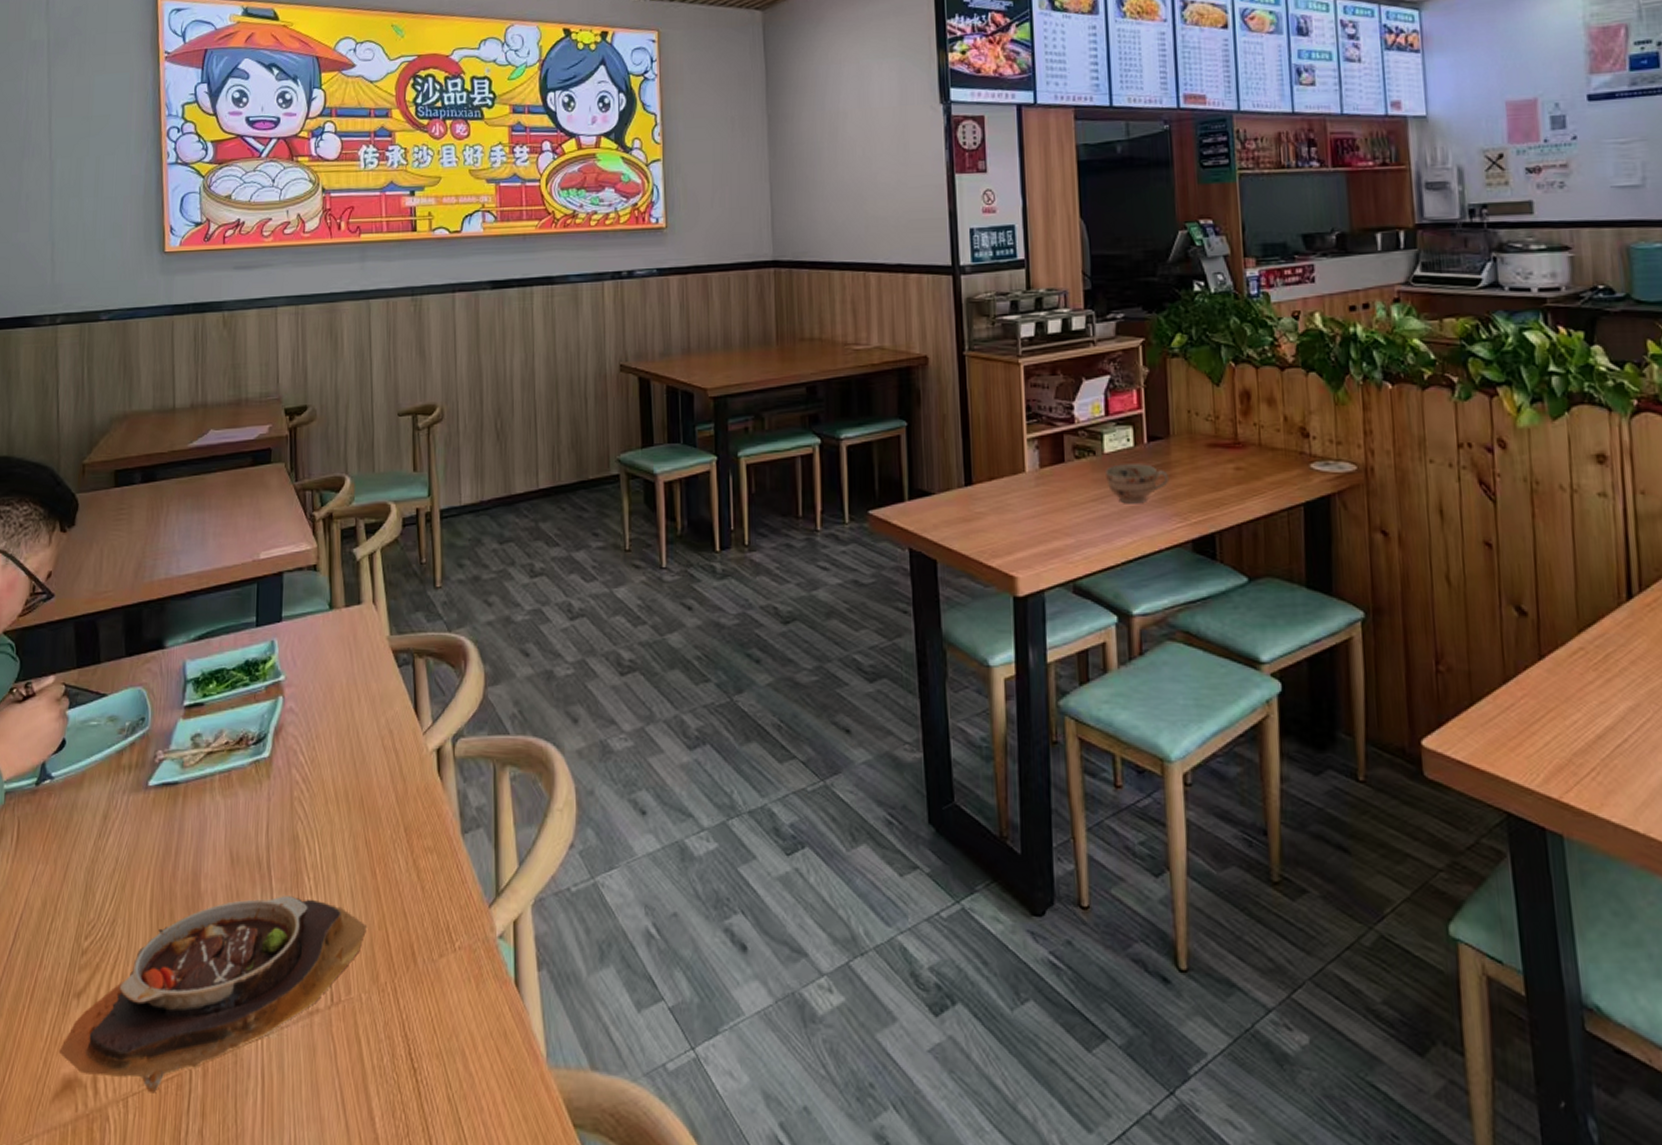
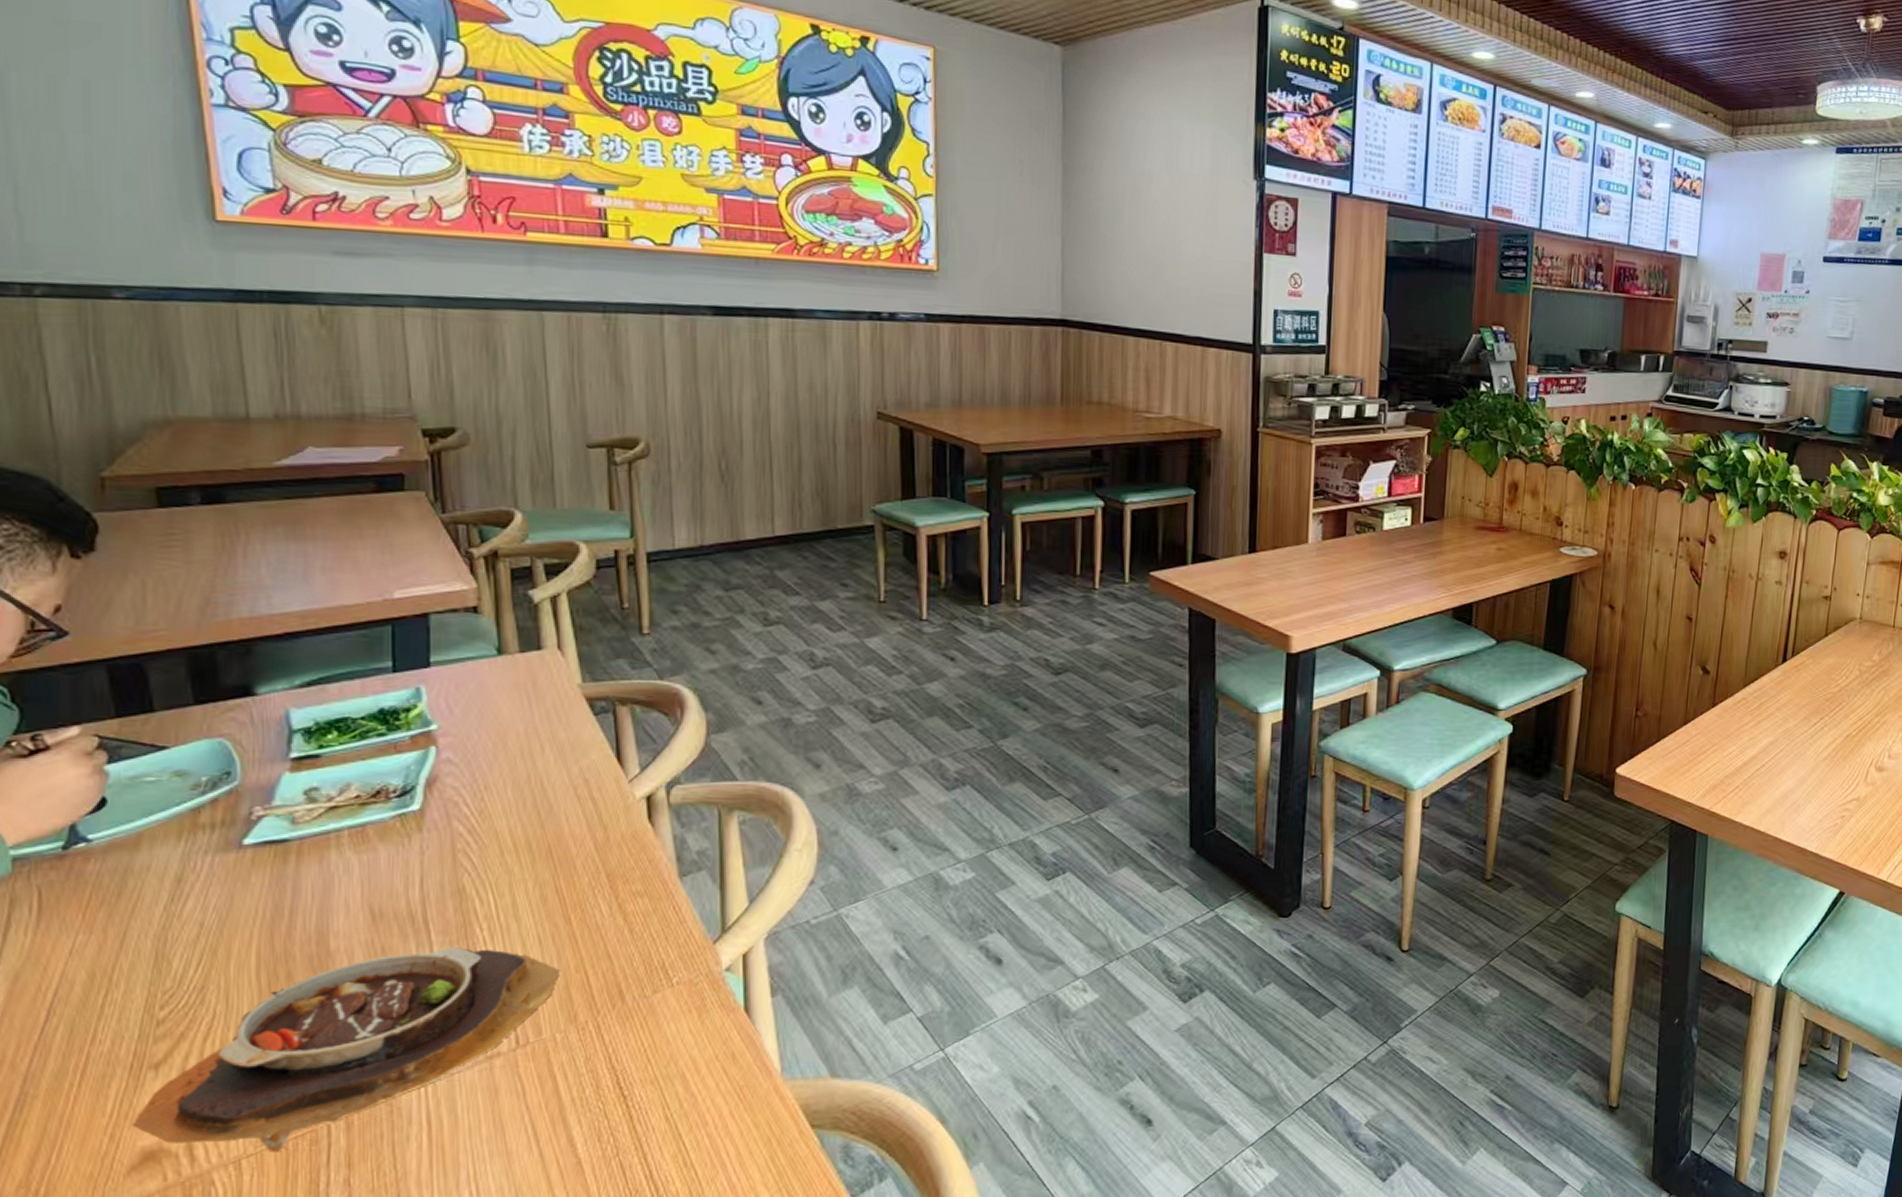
teacup: present [1106,464,1170,504] -> none [1382,540,1440,576]

